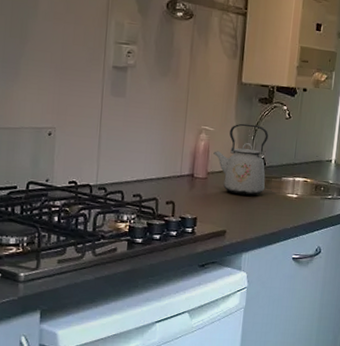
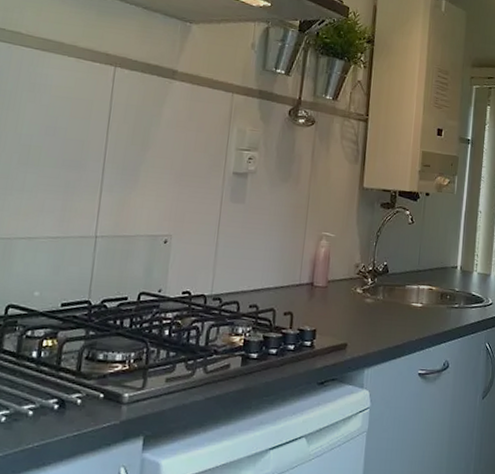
kettle: present [213,123,269,196] -> none [334,229,391,305]

